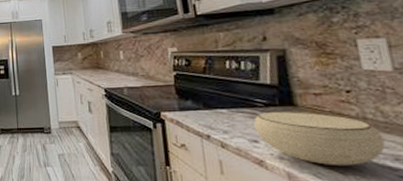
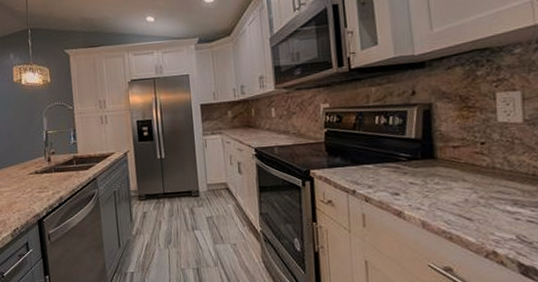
bowl: present [254,112,386,166] -> none [397,164,508,213]

